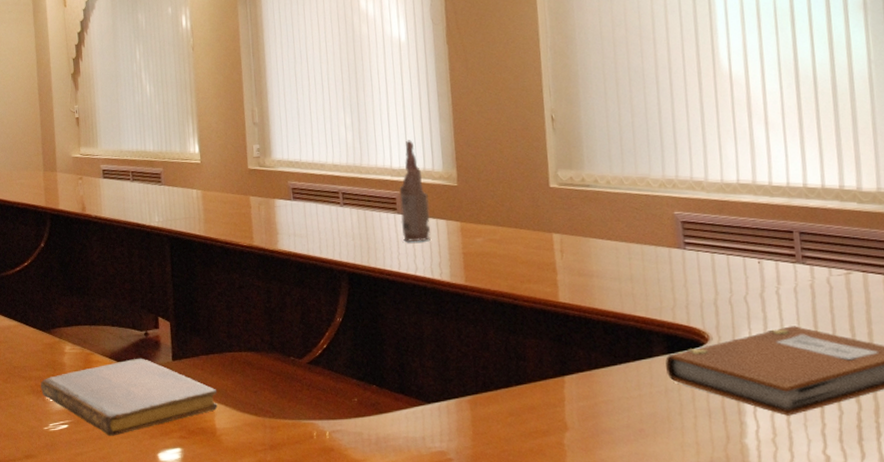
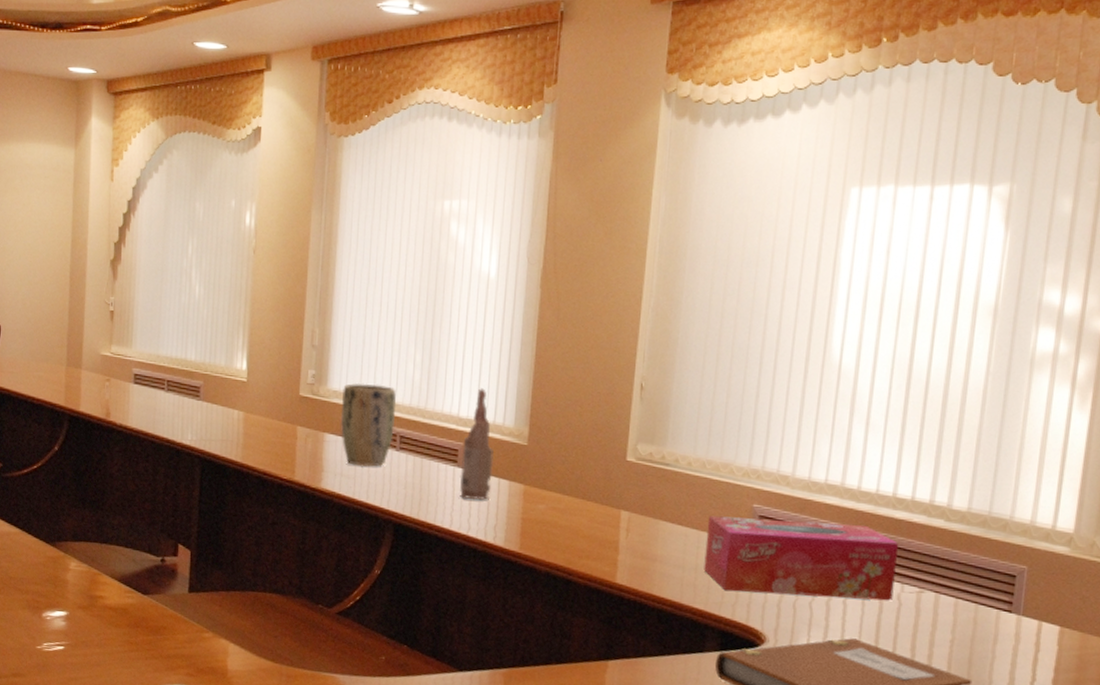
notebook: present [40,359,218,436] -> none [38,585,233,665]
plant pot: none [285,149,337,225] -> present [340,382,397,467]
tissue box: none [634,217,823,296] -> present [703,515,898,601]

